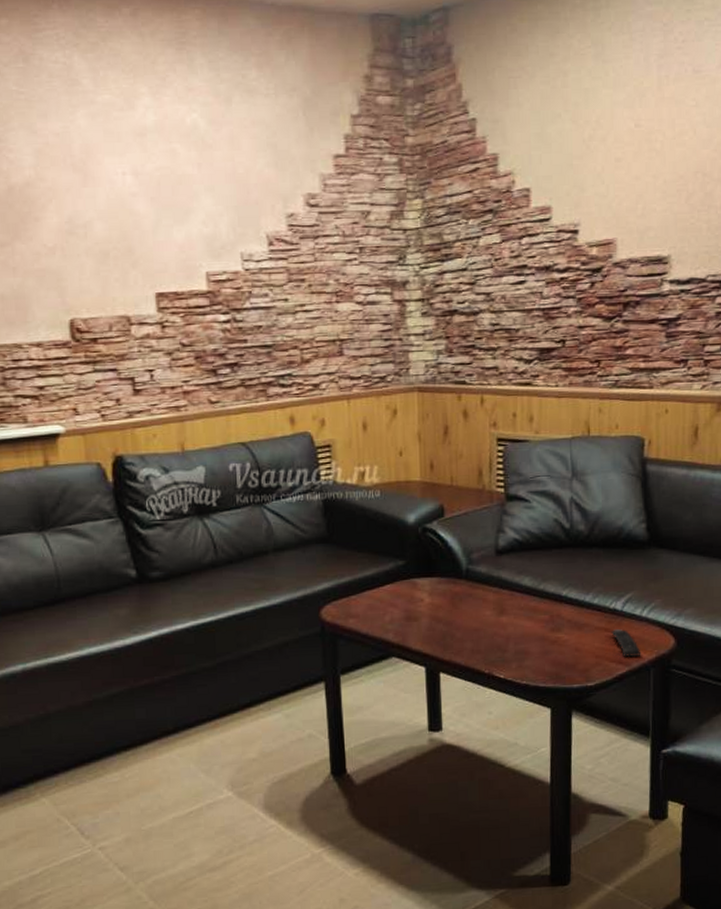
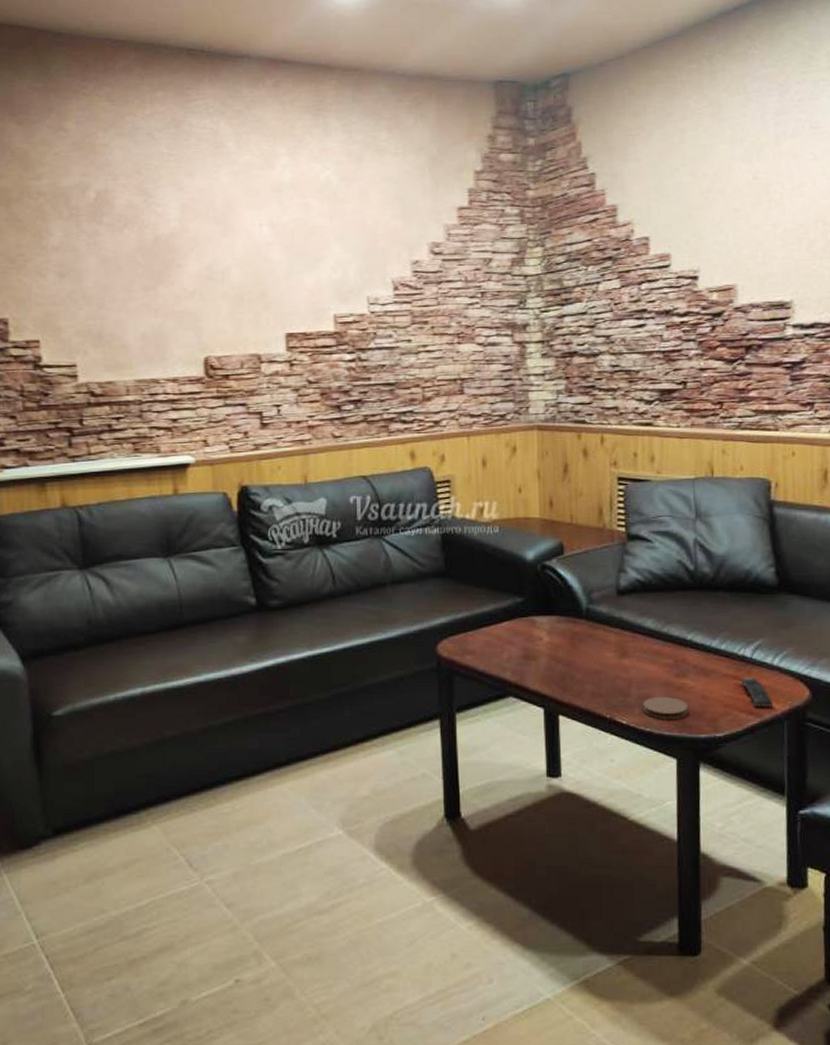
coaster: none [520,650,562,672] -> present [643,696,688,719]

